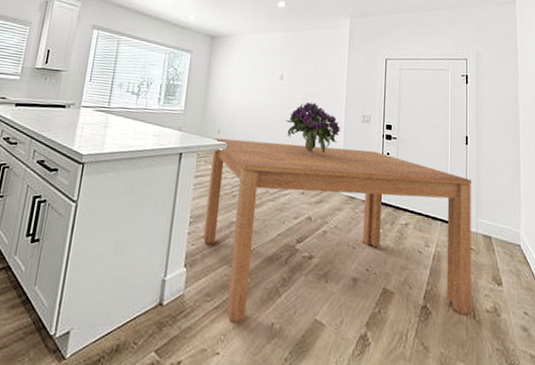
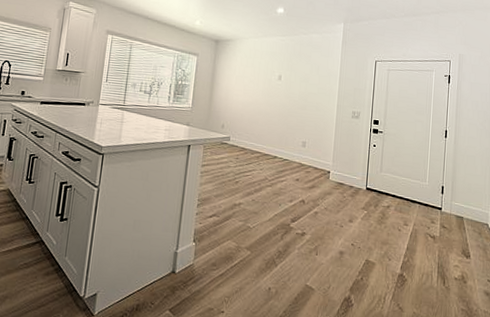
dining table: present [202,137,472,323] -> none [209,131,449,287]
bouquet: present [285,102,341,153] -> none [283,100,333,145]

